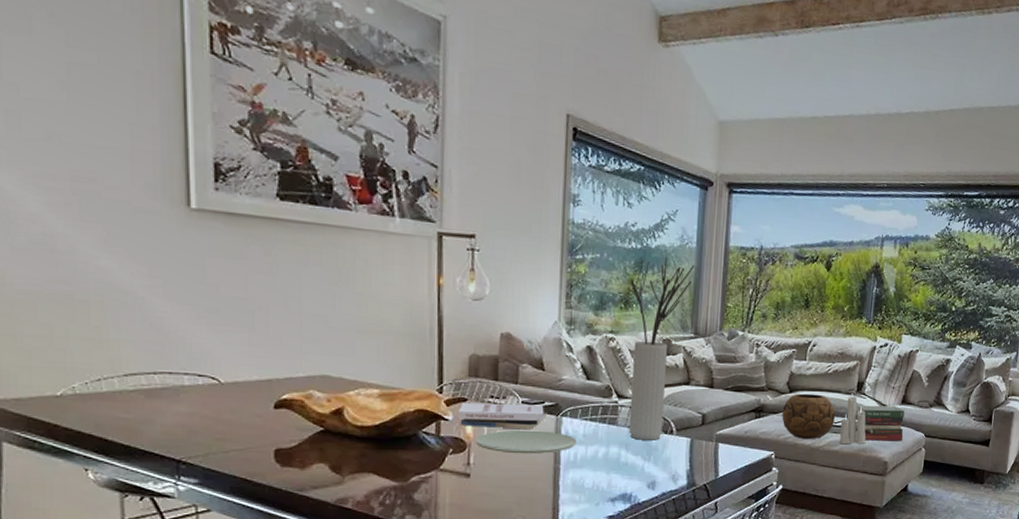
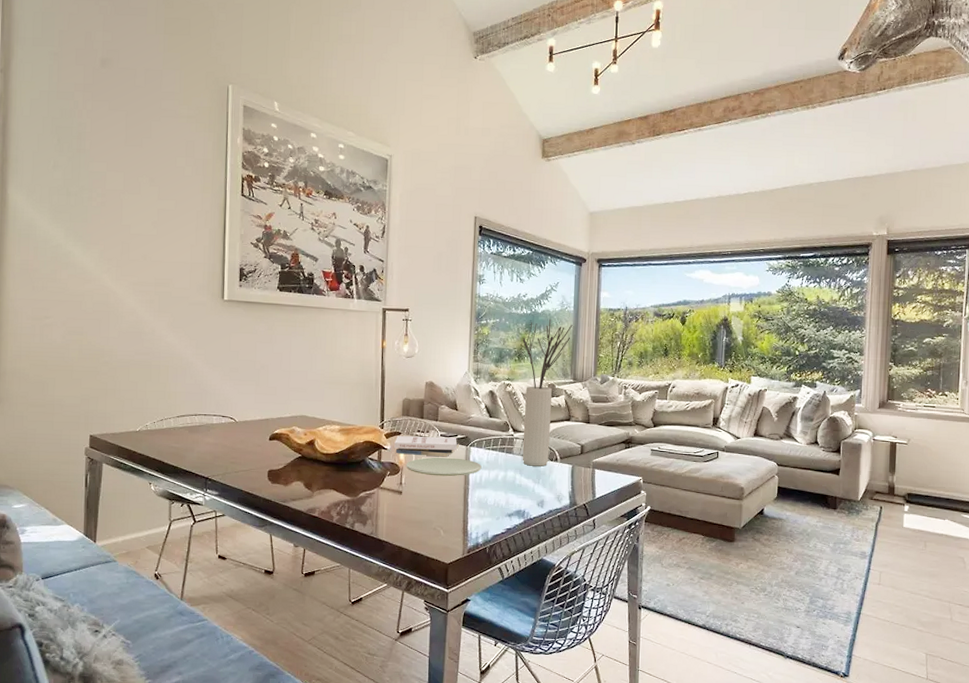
decorative bowl: present [782,393,835,439] -> none [648,427,694,467]
candle: present [840,393,866,445] -> none [699,427,723,472]
books: present [855,405,905,442] -> none [712,437,757,470]

